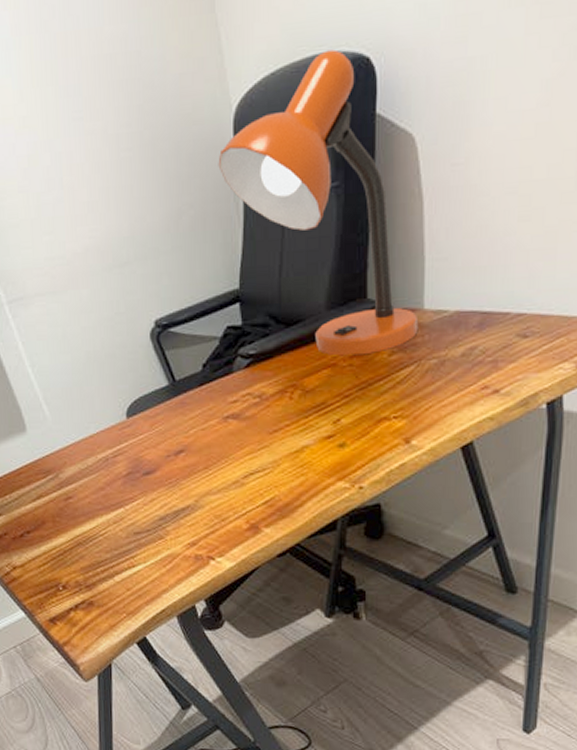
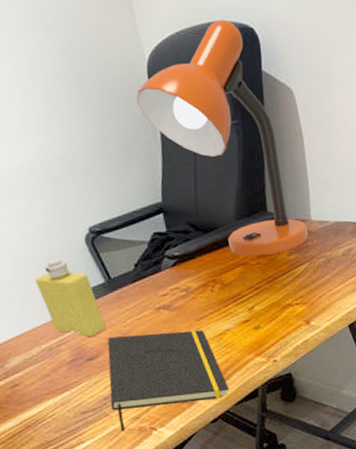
bottle: none [94,356,167,448] -> present [35,258,107,337]
notepad: none [166,445,301,558] -> present [107,330,229,432]

